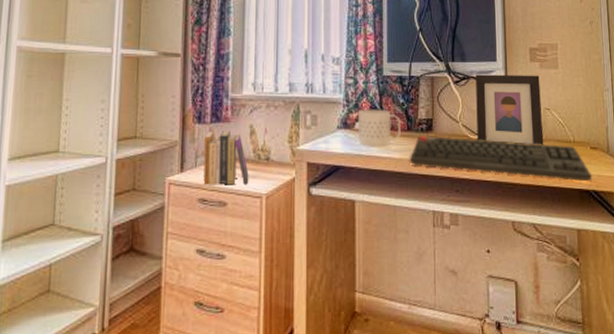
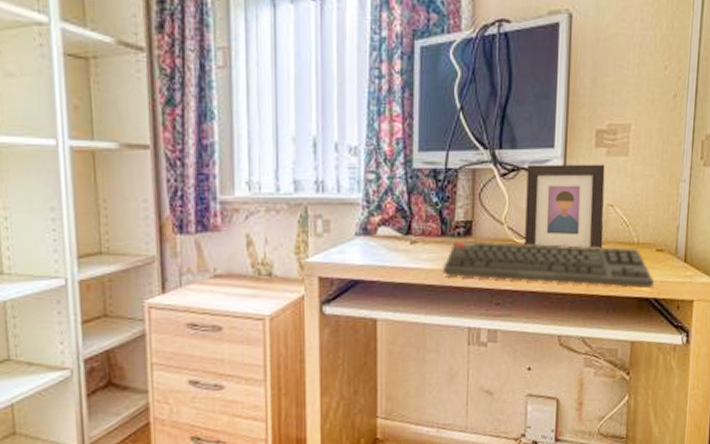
books: present [203,131,249,186] -> none [189,242,248,308]
mug: present [357,109,401,147] -> none [380,210,433,257]

